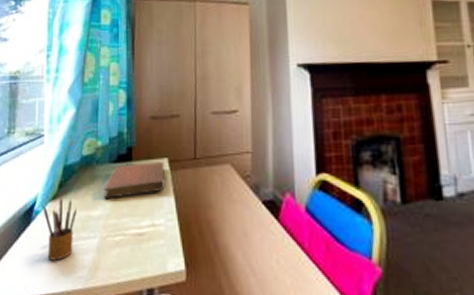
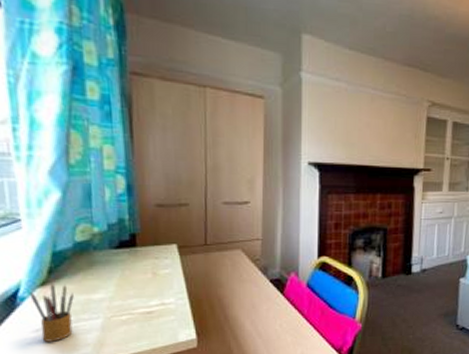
notebook: present [104,161,165,198] -> none [105,247,175,282]

